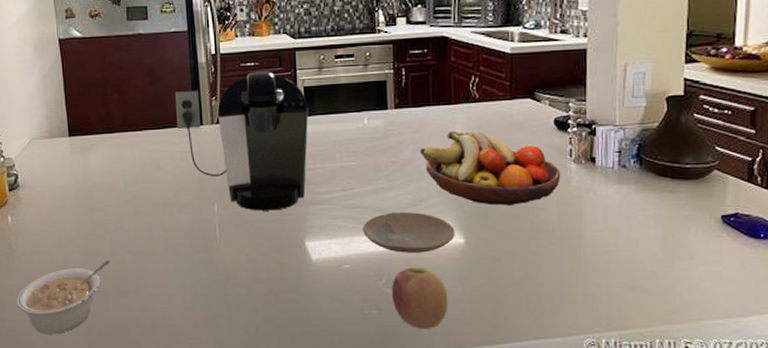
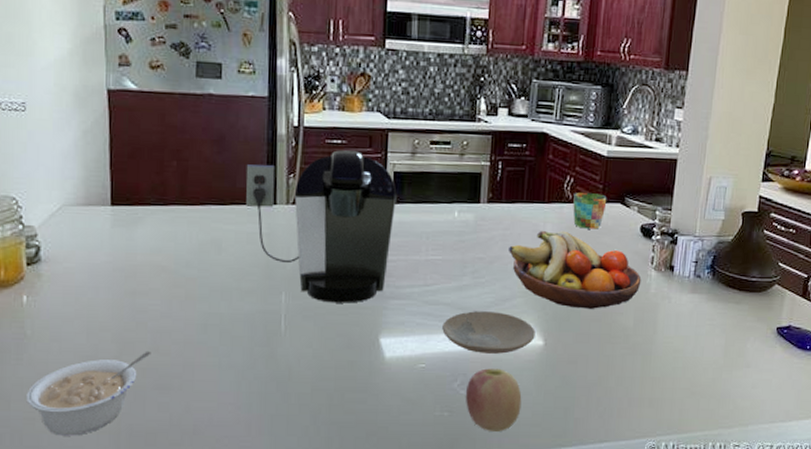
mug: none [480,90,516,126] -> present [573,192,607,229]

